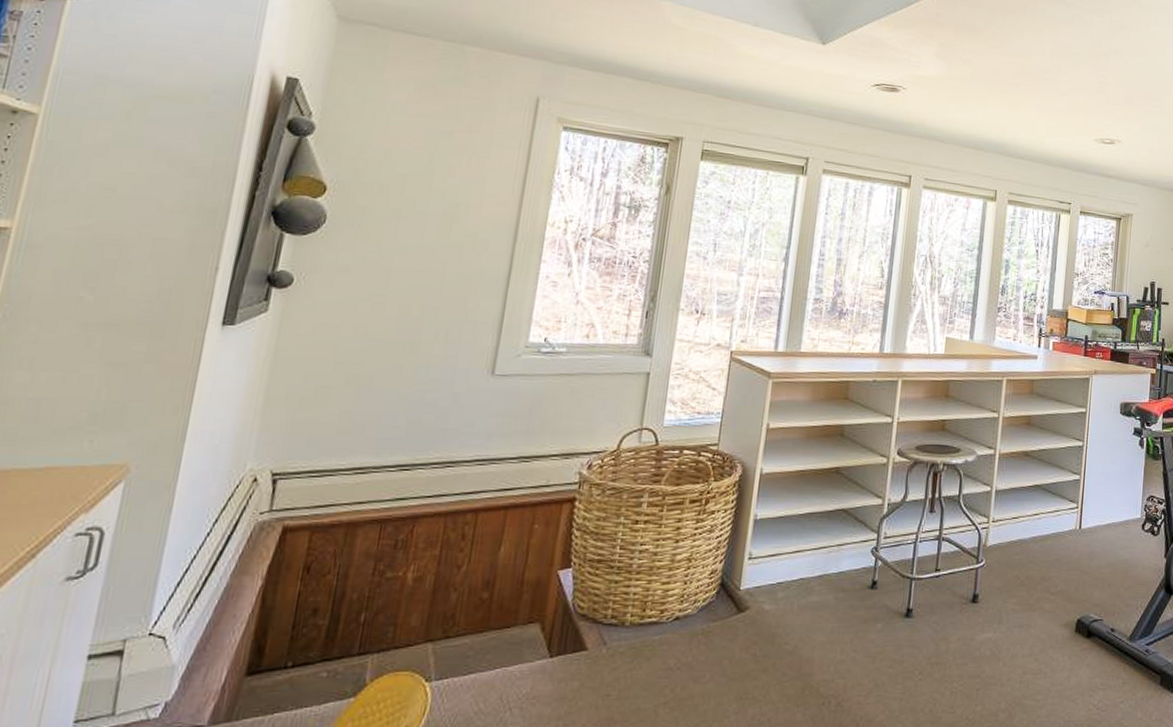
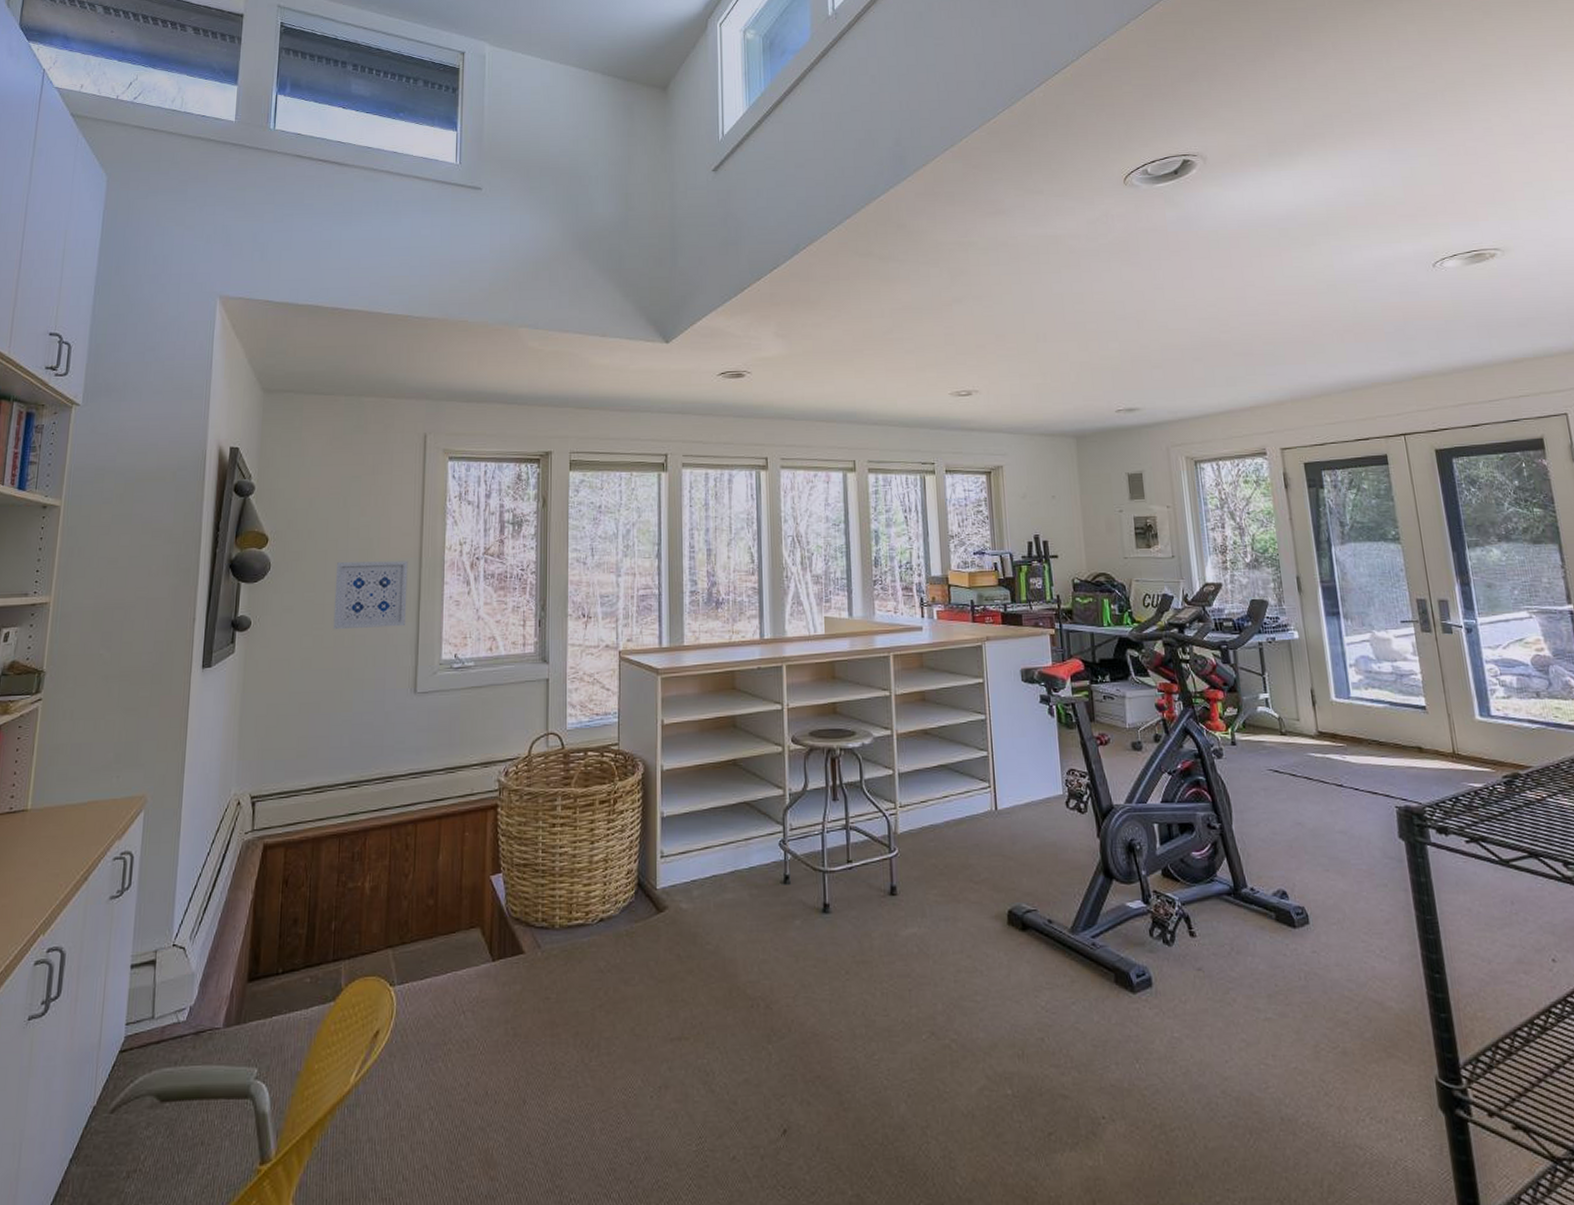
wall art: none [399,225,501,303] -> present [333,560,408,630]

